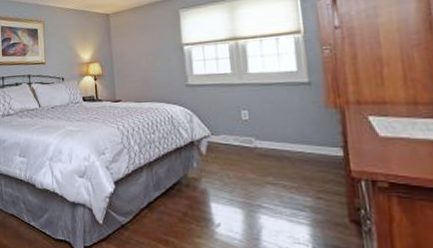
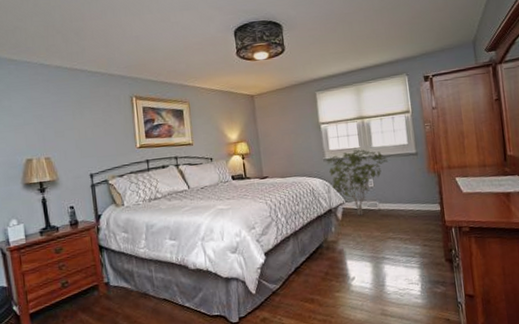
shrub: none [190,75,270,152] -> present [327,149,389,216]

